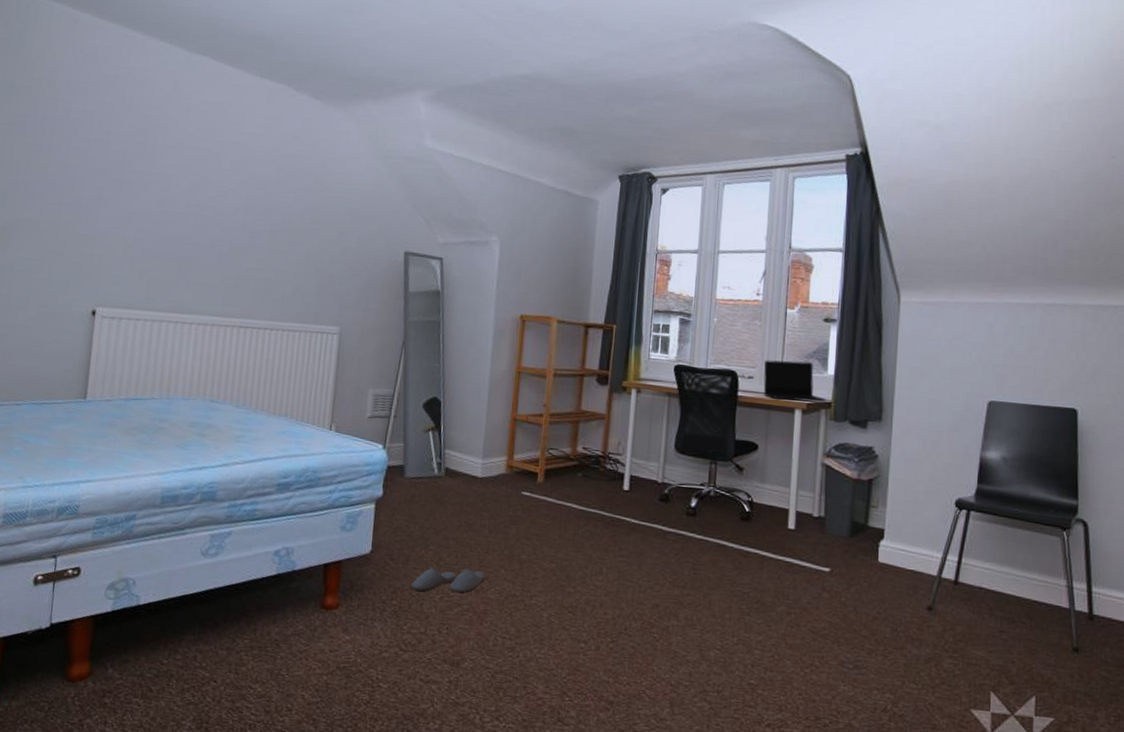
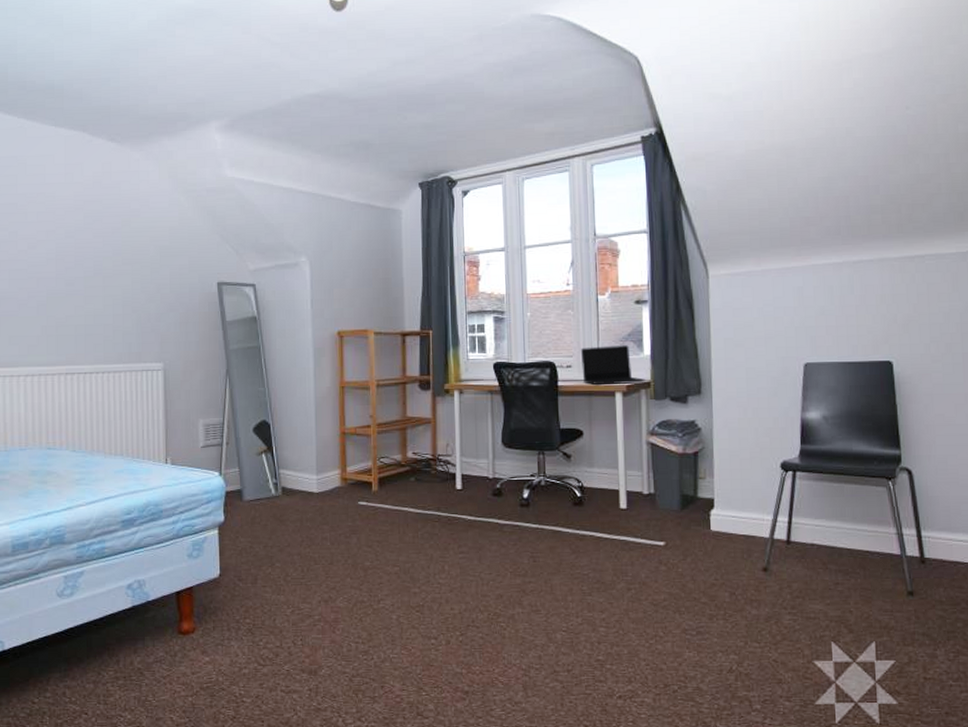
slippers: present [411,568,485,593] -> none [262,581,332,607]

